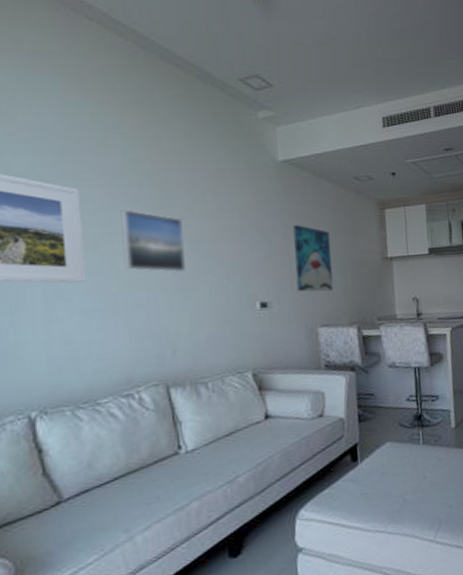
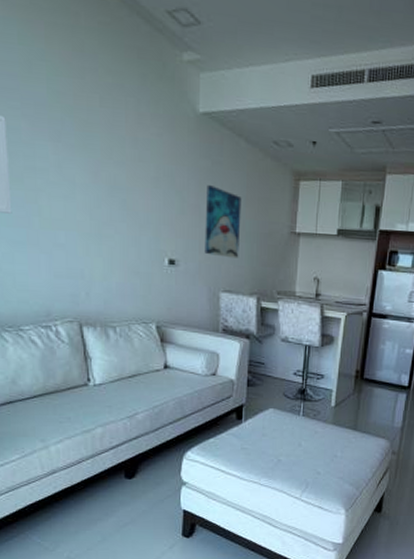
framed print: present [120,209,187,273] -> none [44,145,103,218]

